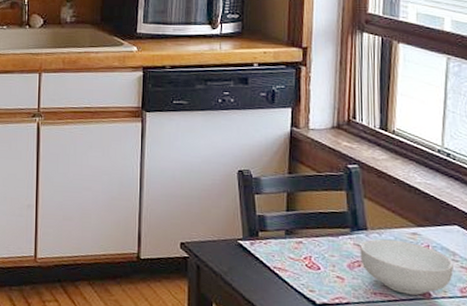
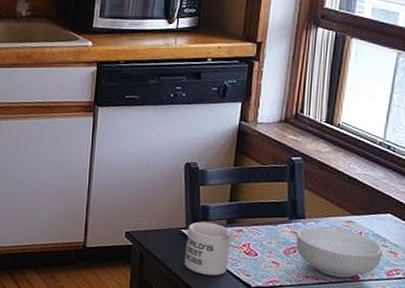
mug: none [244,232,293,291] -> present [184,221,233,276]

